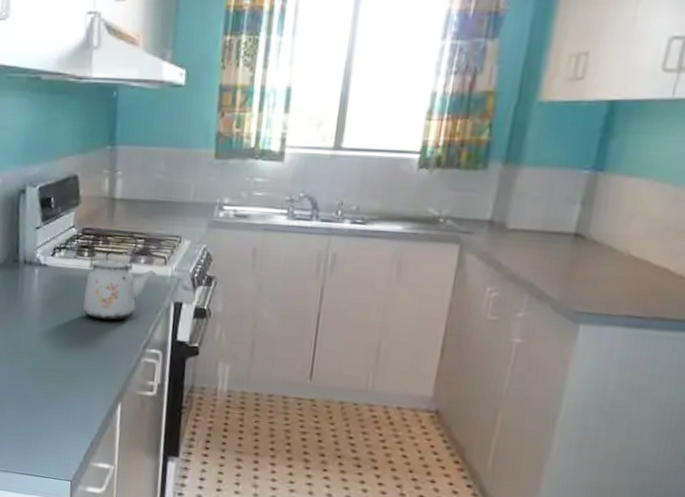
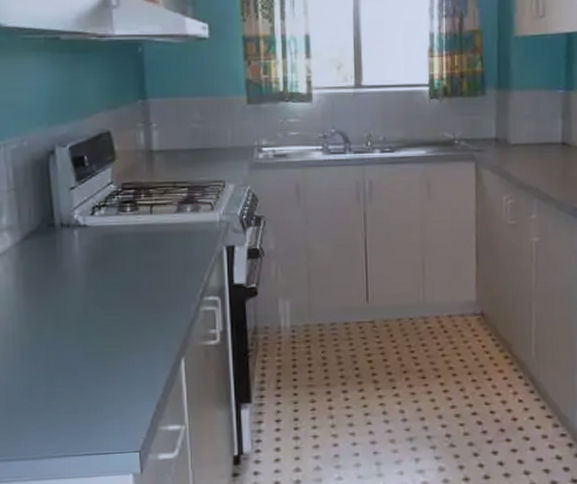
kettle: present [82,229,156,321] -> none [127,181,204,274]

